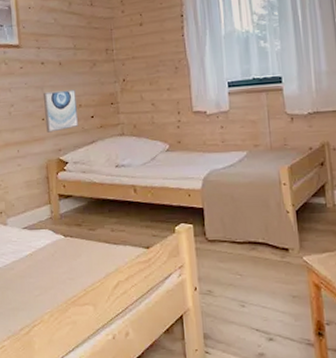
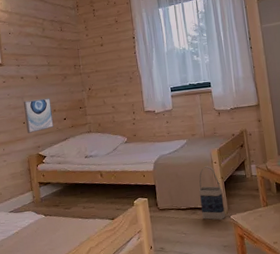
bag: none [261,188,296,262] -> present [199,166,225,220]

